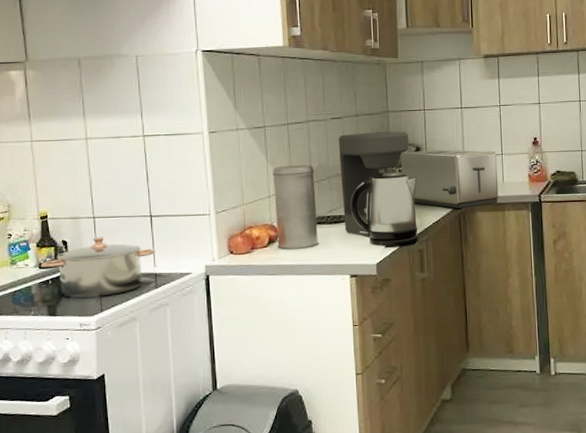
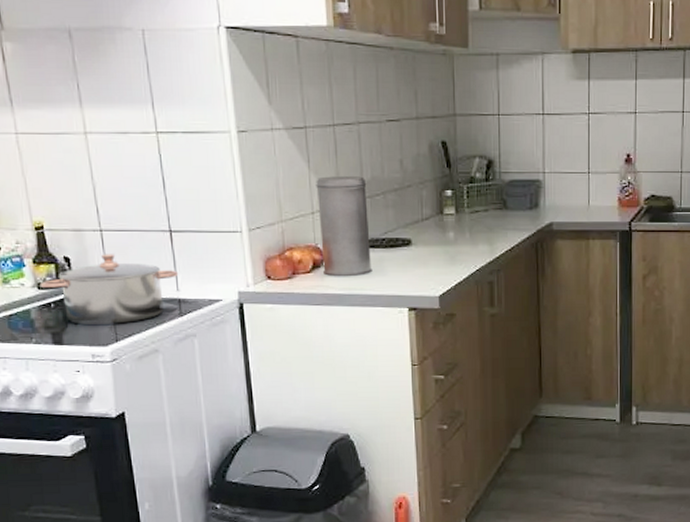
coffee maker: present [338,131,410,237] -> none [395,140,480,264]
kettle: present [350,171,419,247] -> none [409,188,489,276]
toaster: present [401,149,499,209] -> none [470,164,583,236]

